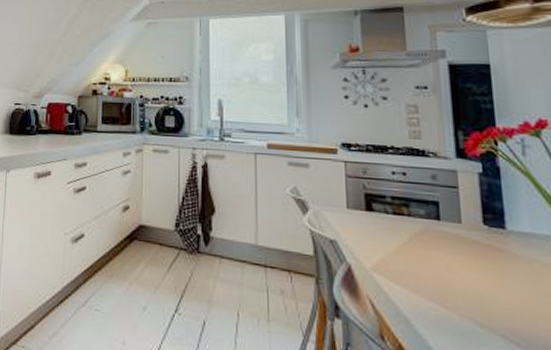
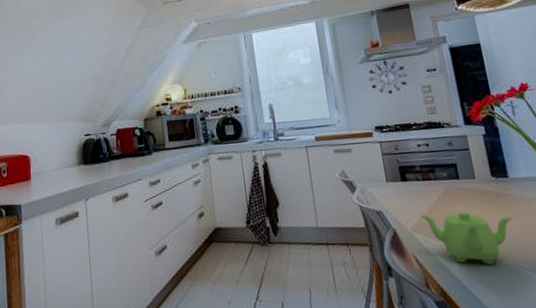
teapot: none [382,254,507,329] -> present [419,211,514,265]

